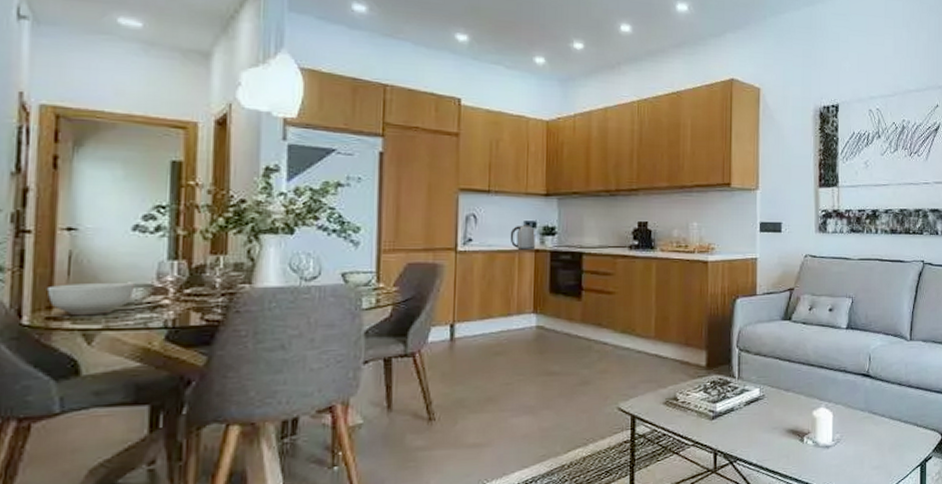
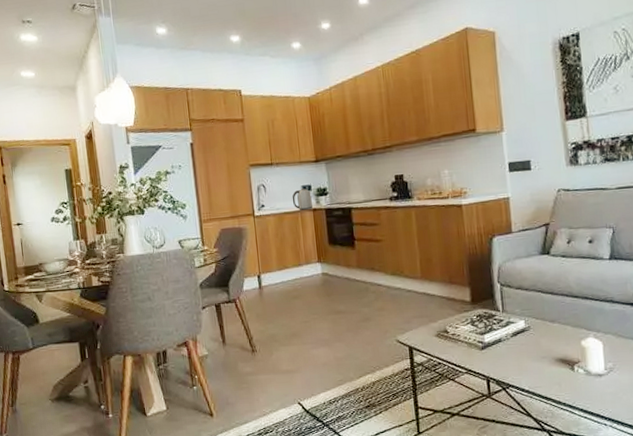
bowl: present [46,282,136,316] -> none [13,257,59,283]

